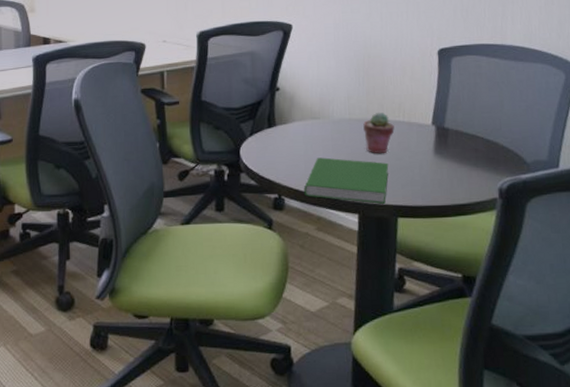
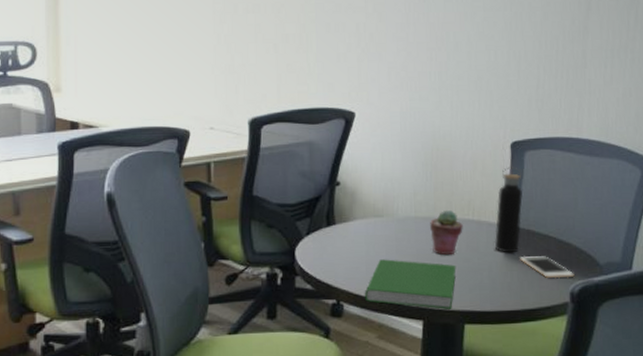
water bottle: none [424,72,450,152] -> present [494,167,523,253]
cell phone: none [449,155,502,176] -> present [520,256,575,279]

